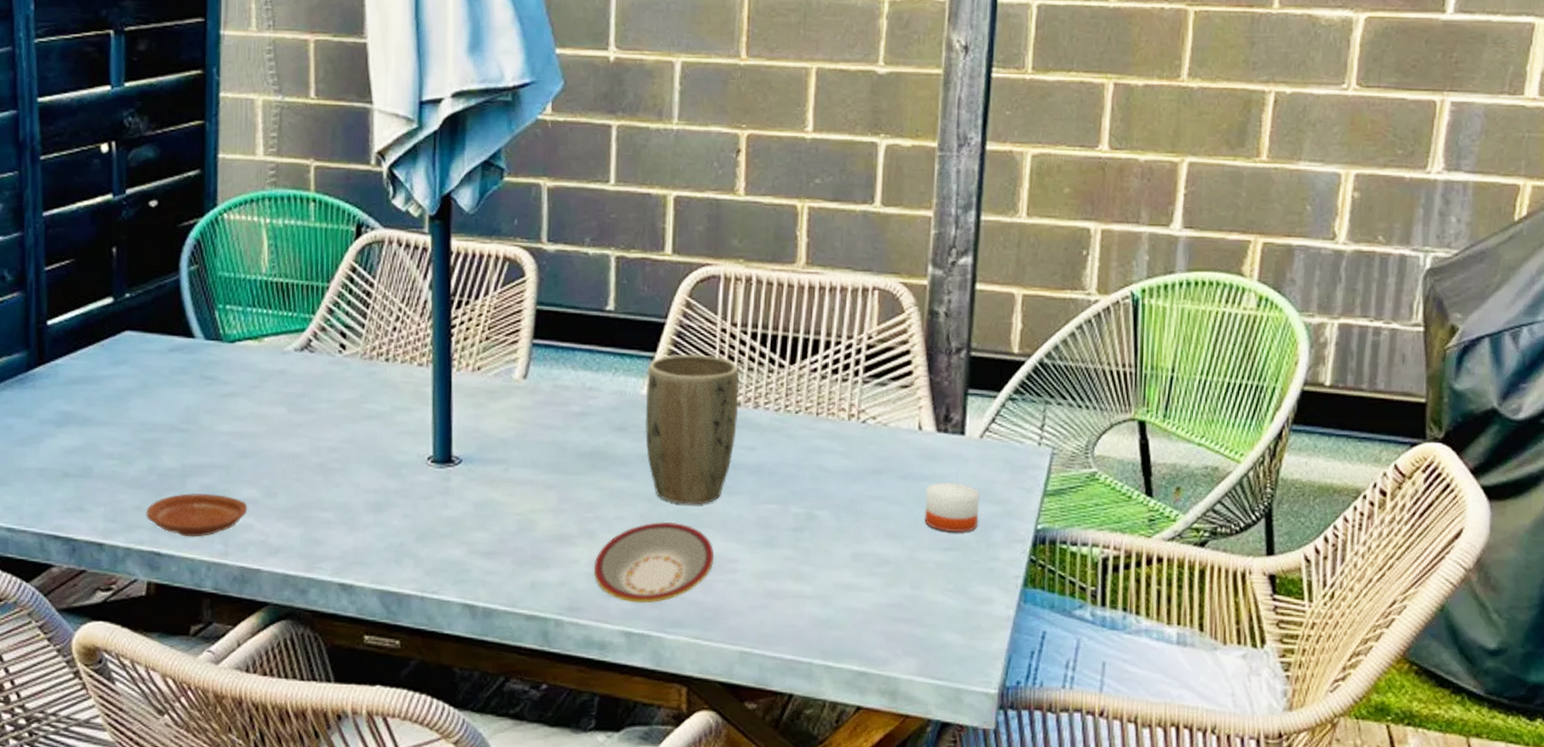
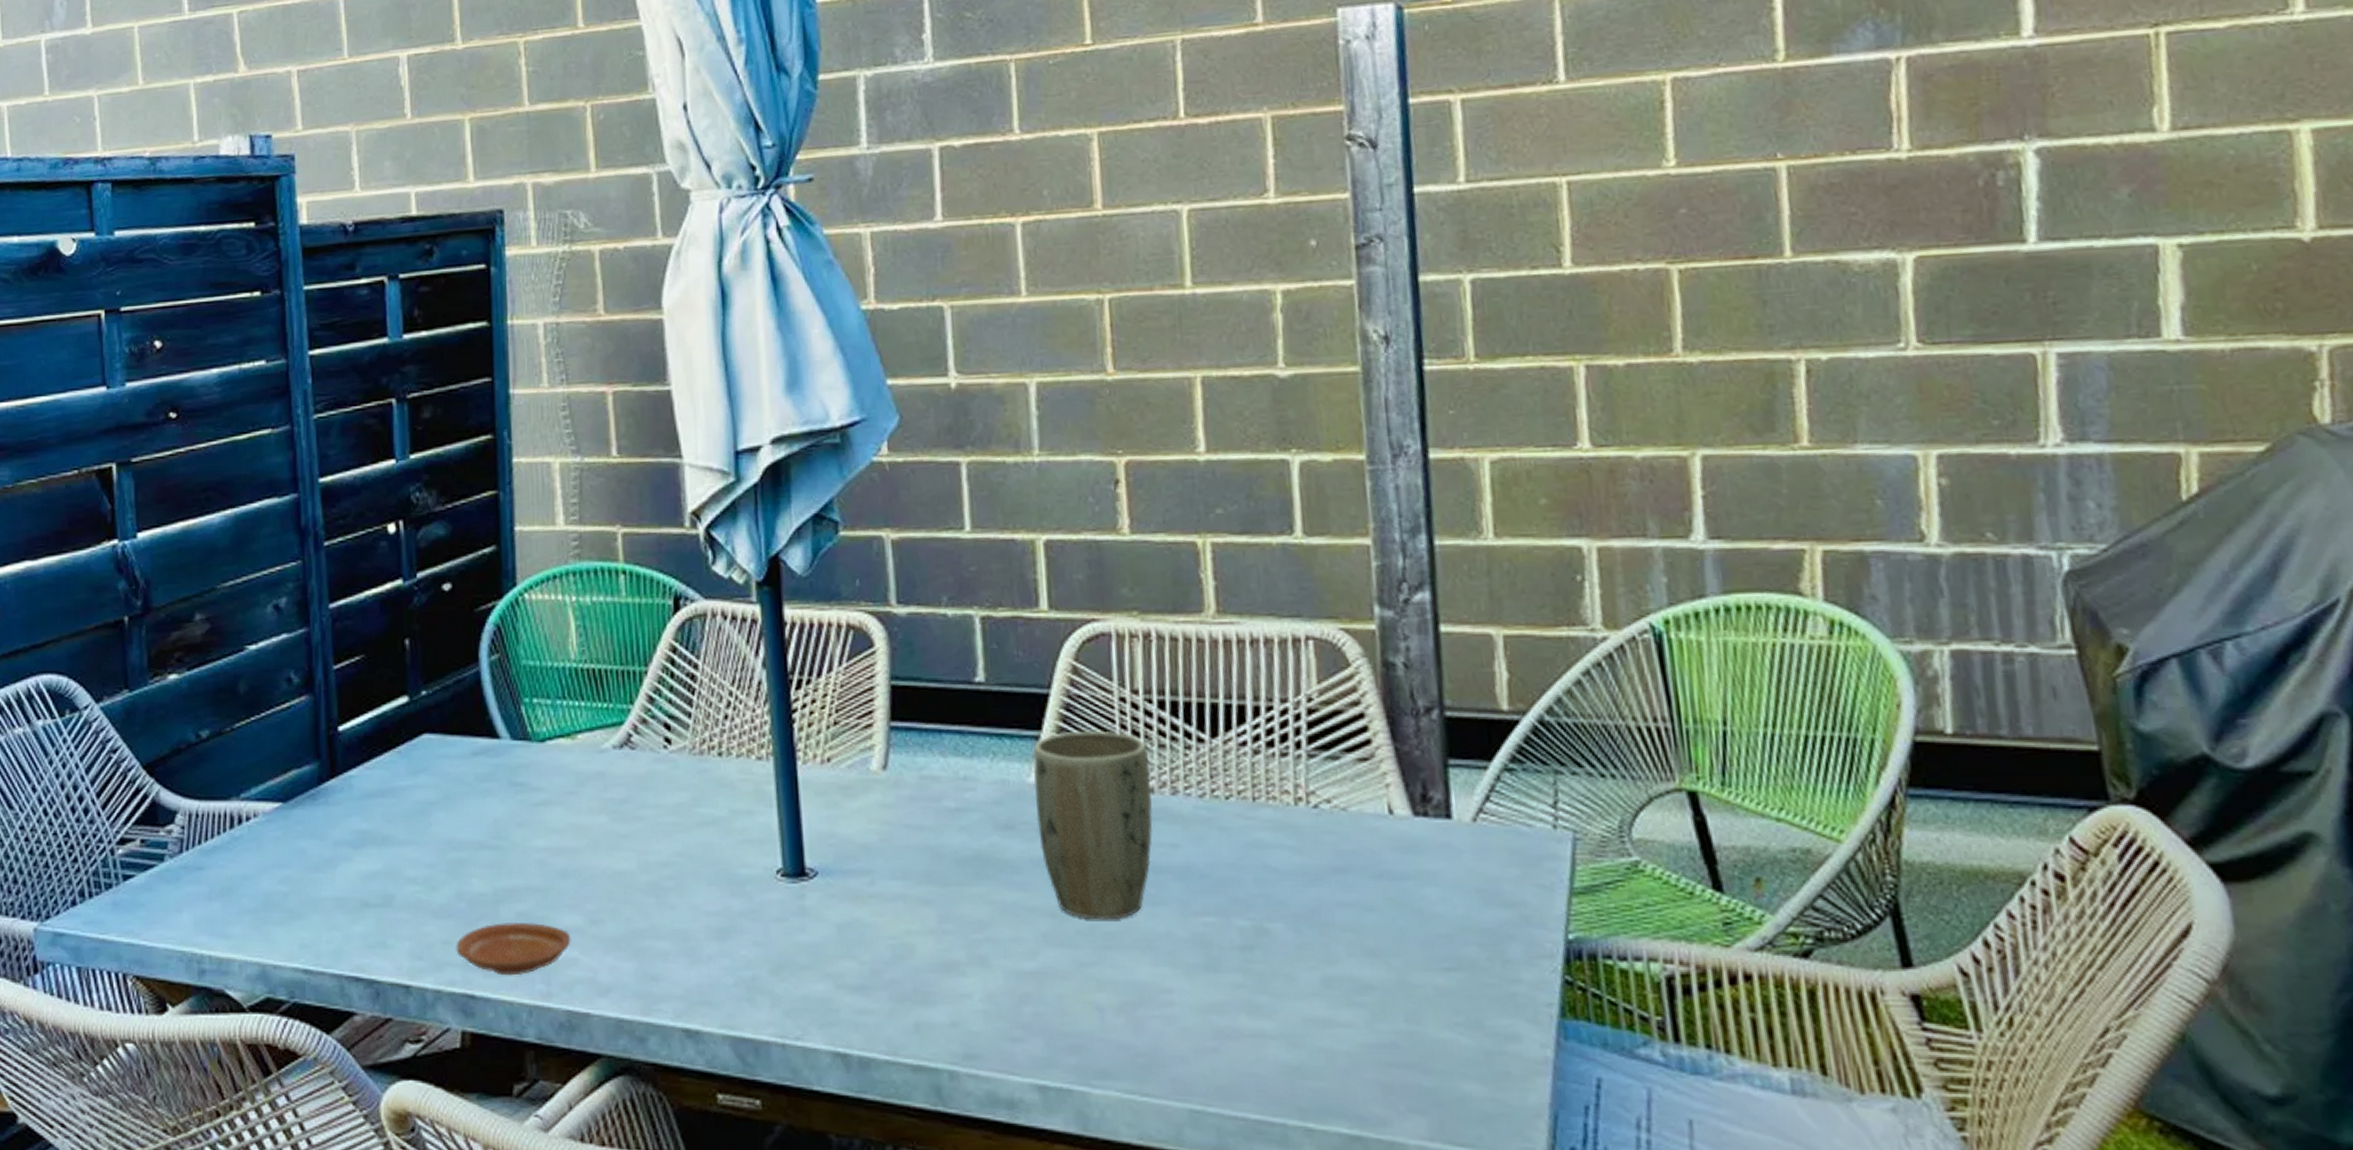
plate: present [593,521,714,603] -> none [990,942,1142,1048]
candle: present [924,473,981,532] -> none [1409,868,1487,946]

